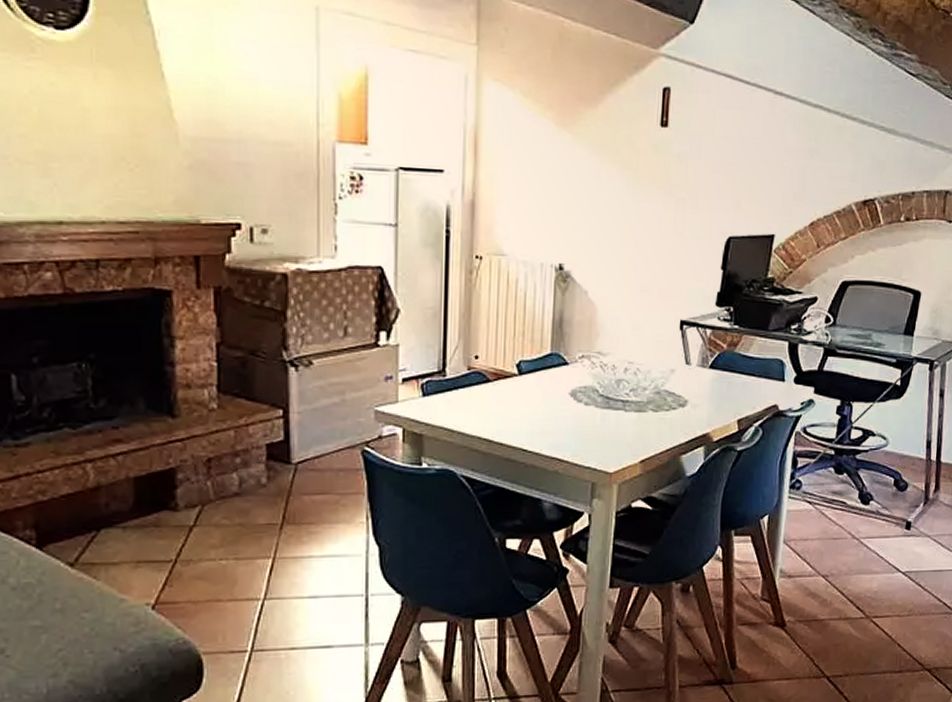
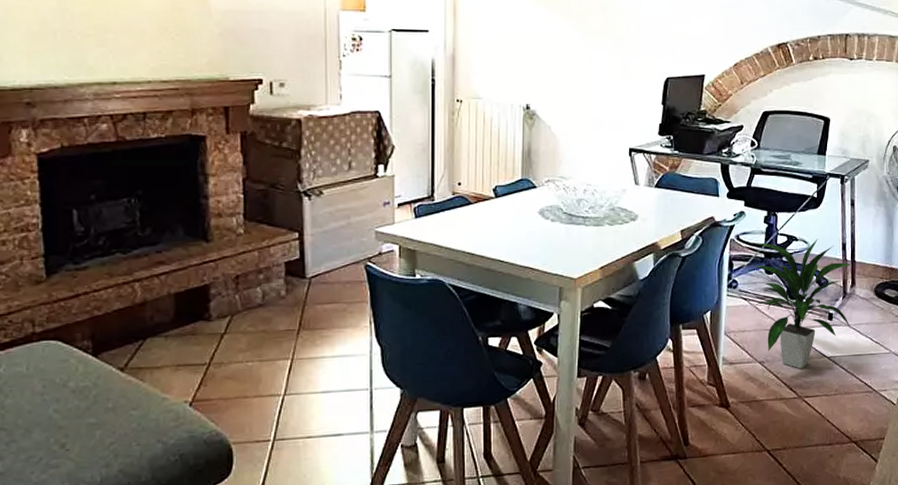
indoor plant: none [819,434,937,585] -> present [751,238,852,369]

